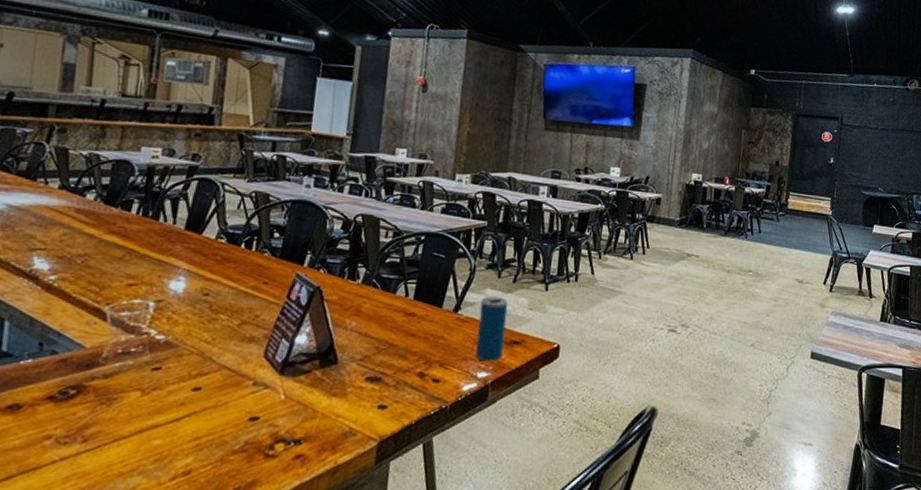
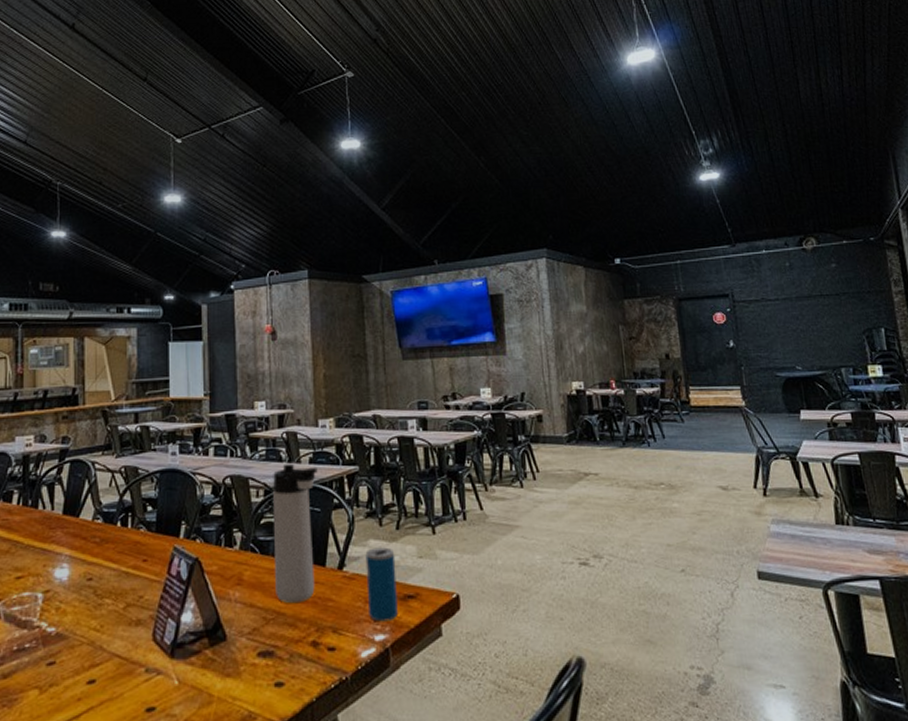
thermos bottle: none [391,210,448,338] -> present [273,463,318,604]

